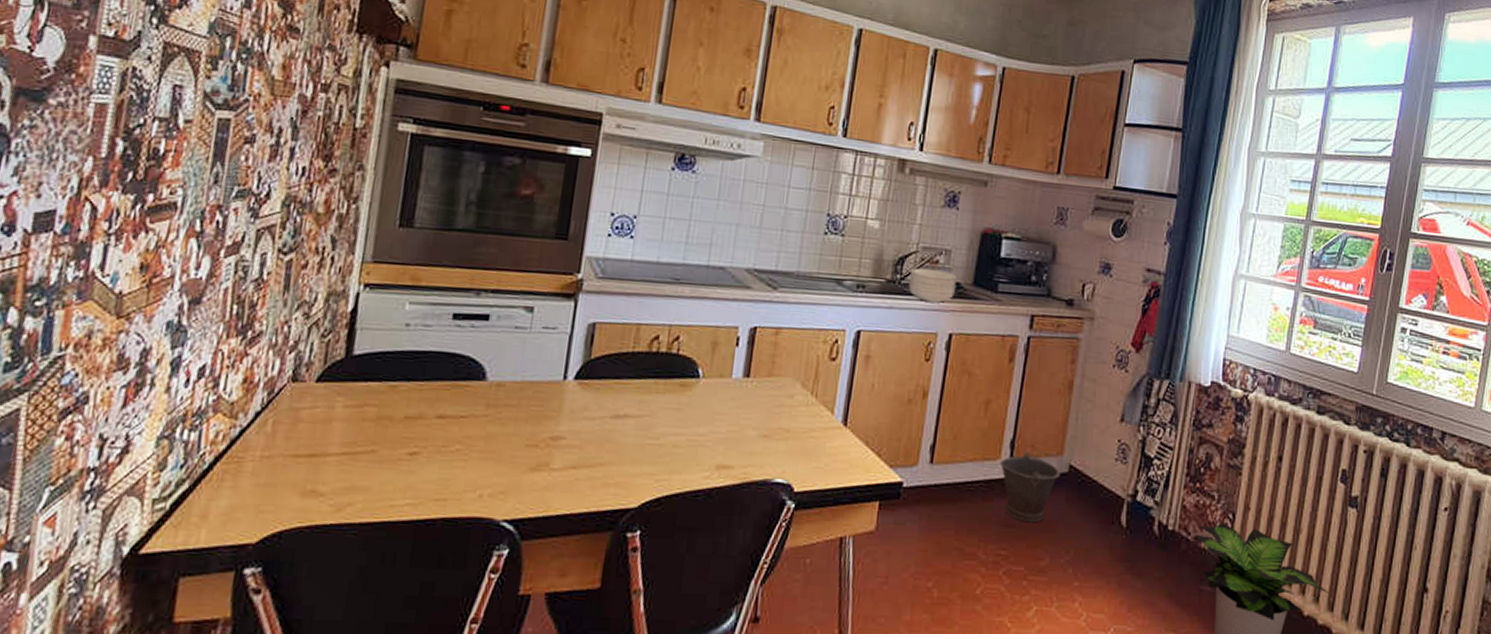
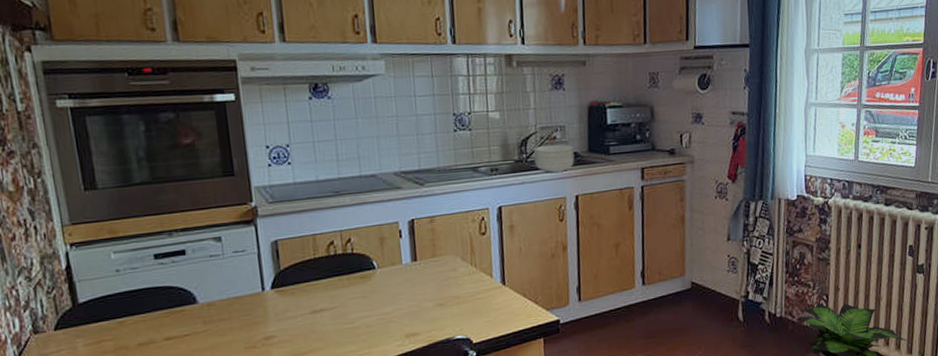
bucket: present [999,450,1060,523] -> none [635,277,685,333]

